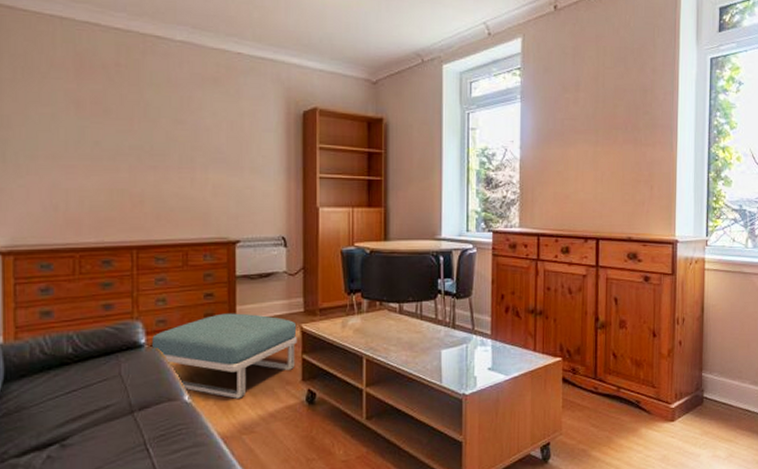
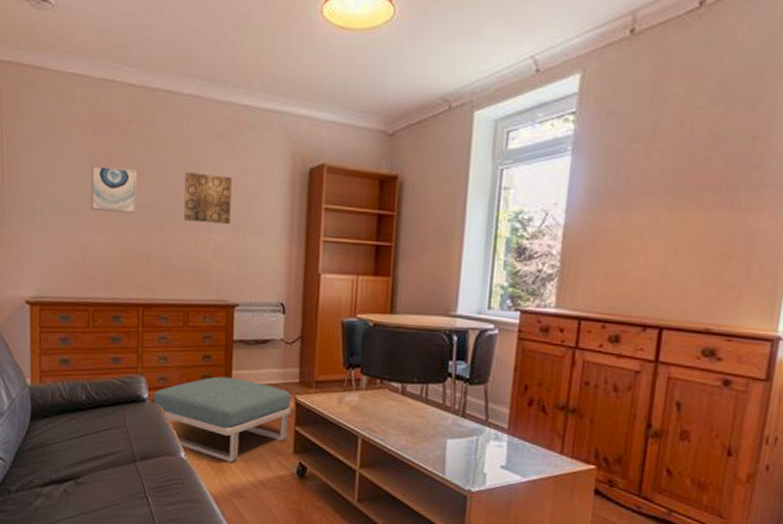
wall art: none [74,107,127,156] -> present [91,165,137,214]
wall art: none [179,115,228,163] -> present [184,172,232,224]

